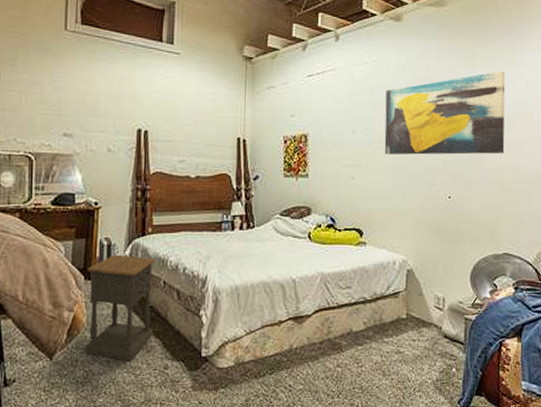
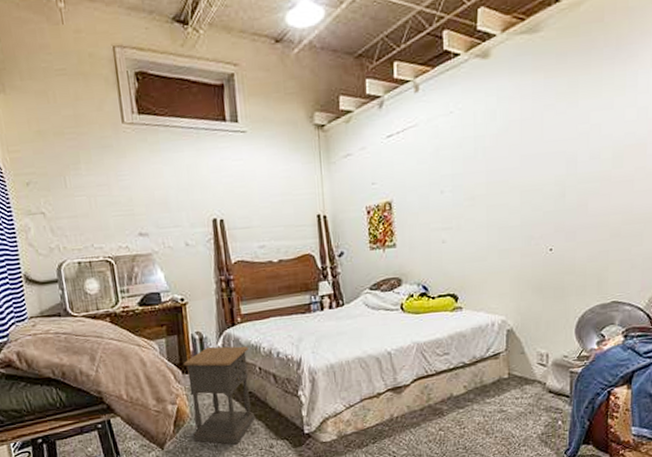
wall art: present [384,70,506,155] -> none [475,99,613,213]

